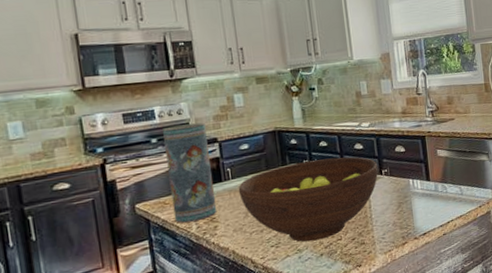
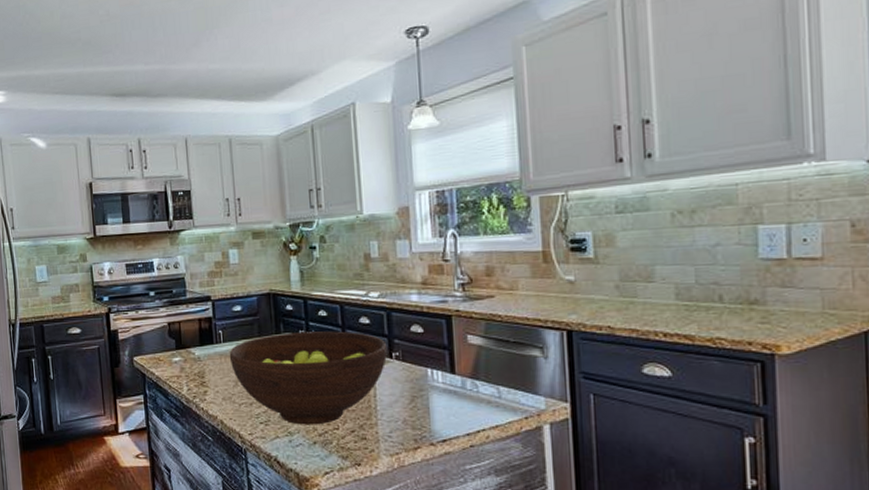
vase: present [163,122,218,223] -> none [160,278,208,382]

